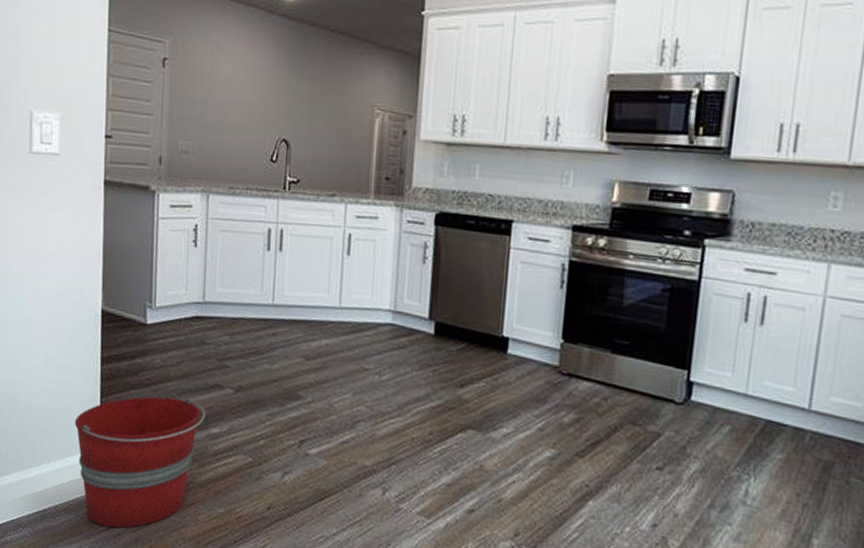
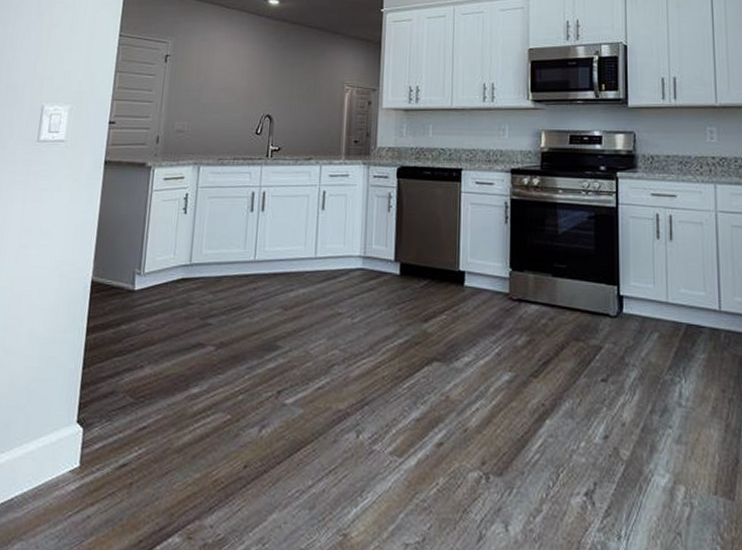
bucket: present [74,396,206,528] -> none [53,360,187,510]

